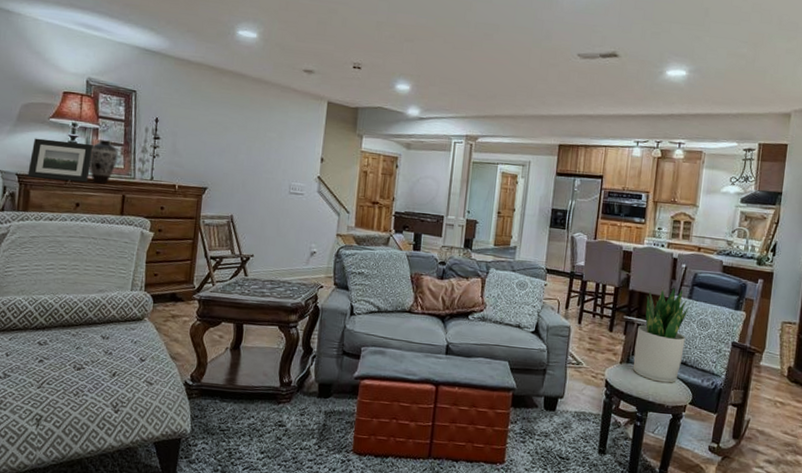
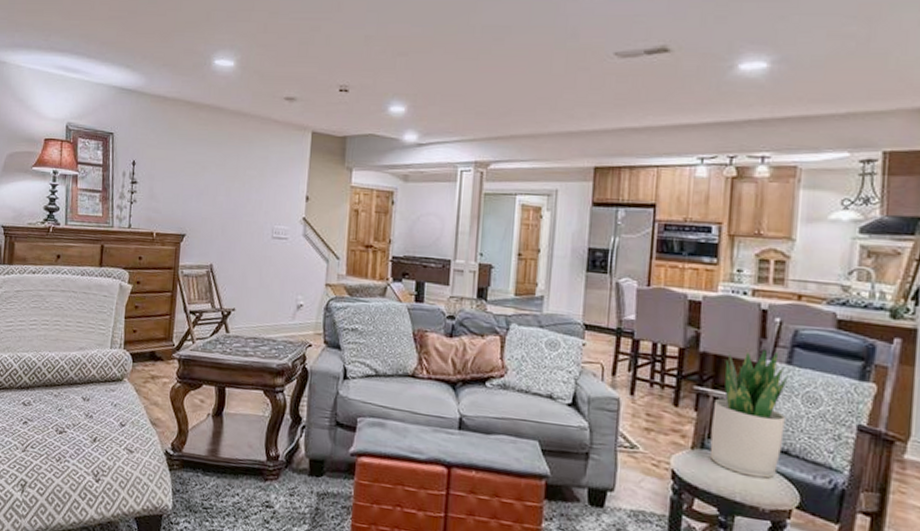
picture frame: present [27,138,93,183] -> none [12,188,73,233]
decorative vase: present [89,140,119,184] -> none [69,187,97,233]

